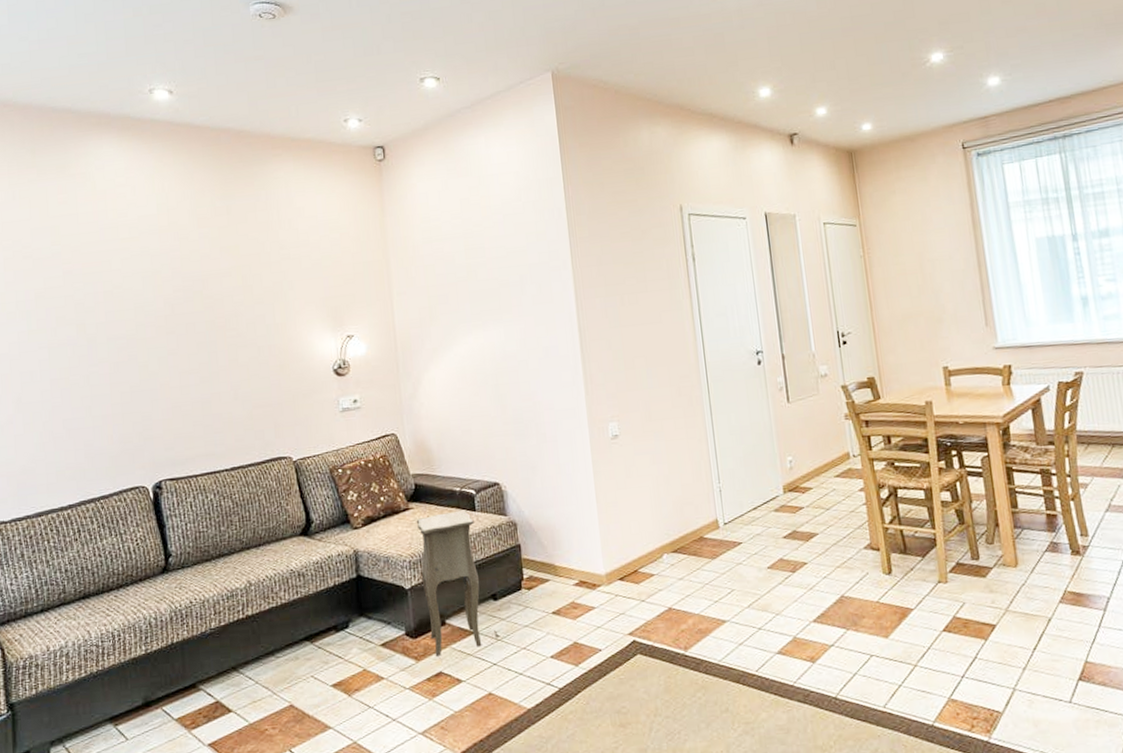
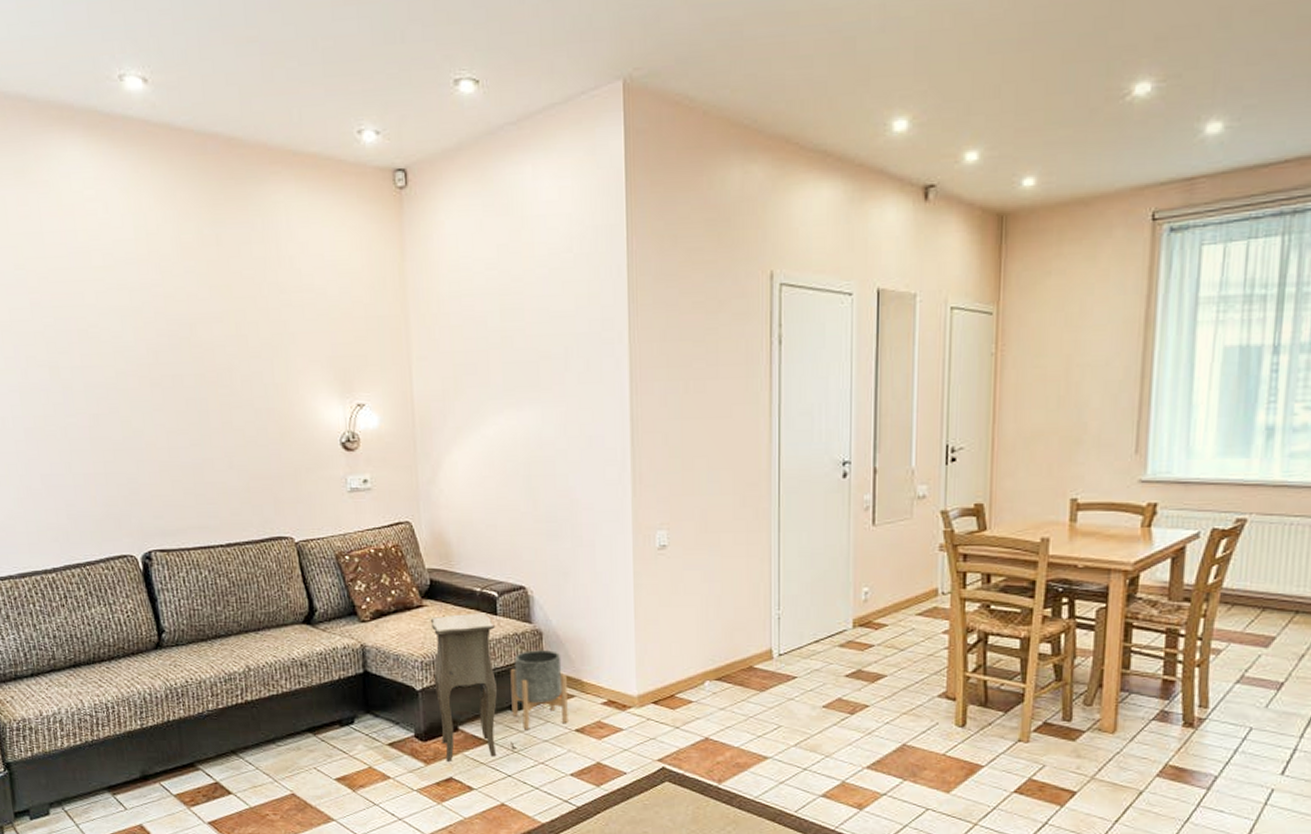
planter: none [490,539,545,617] -> present [510,650,568,729]

